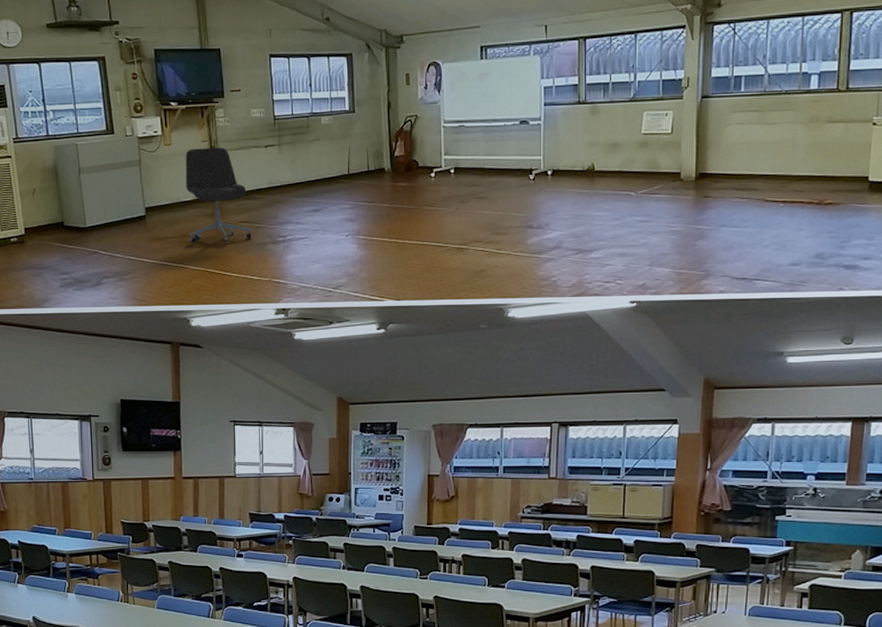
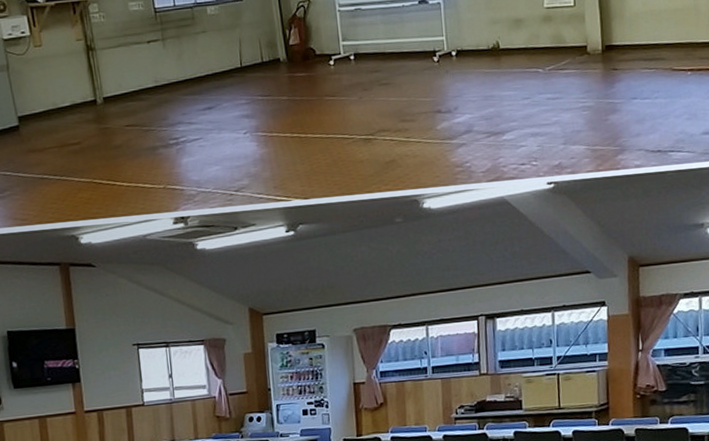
office chair: present [185,148,253,243] -> none [58,46,141,153]

